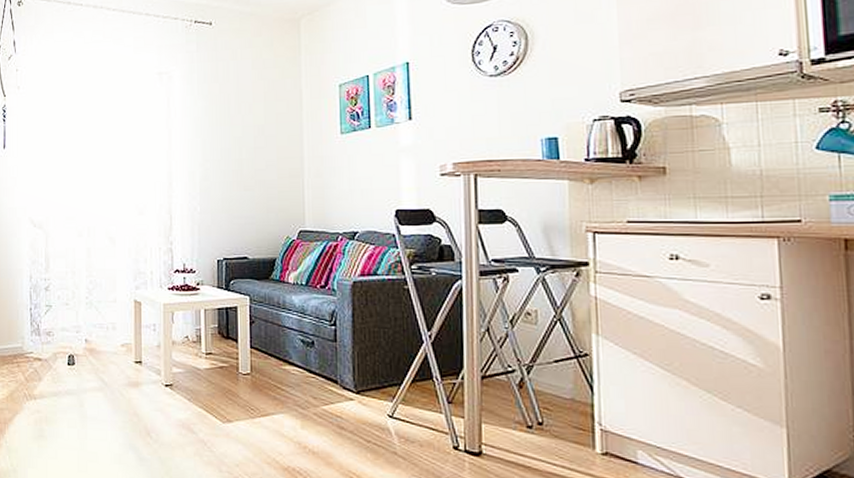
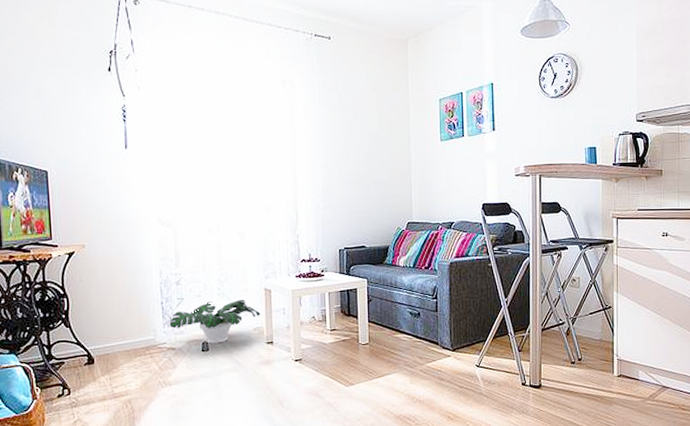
potted plant: none [37,310,130,358] -> present [169,299,261,344]

